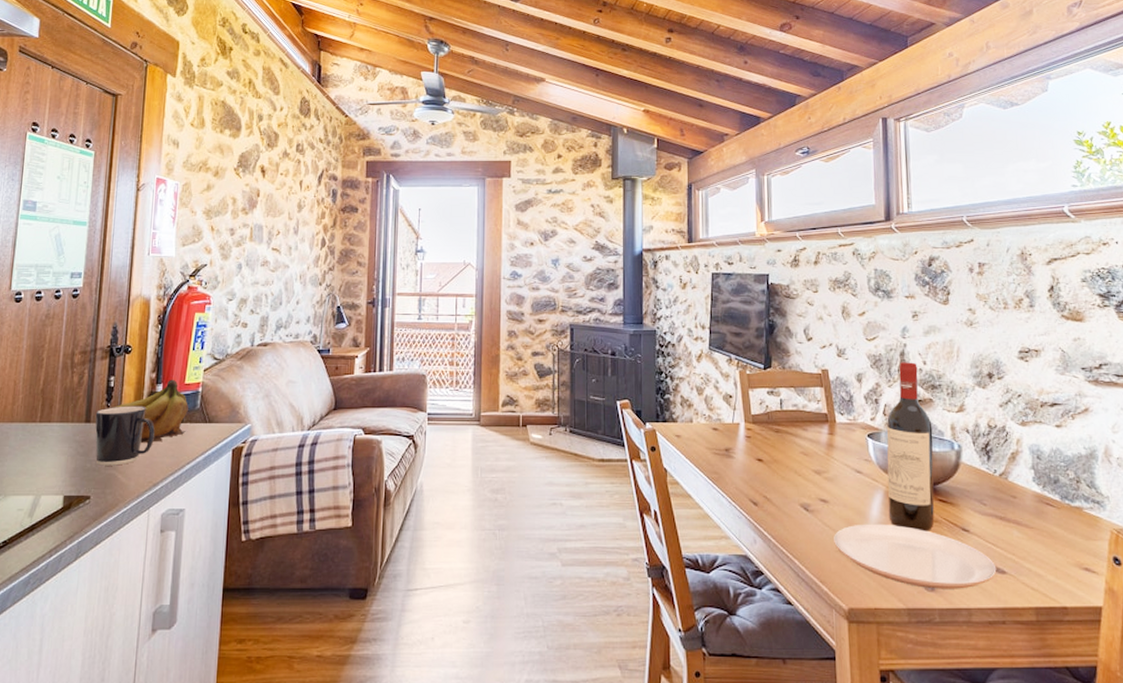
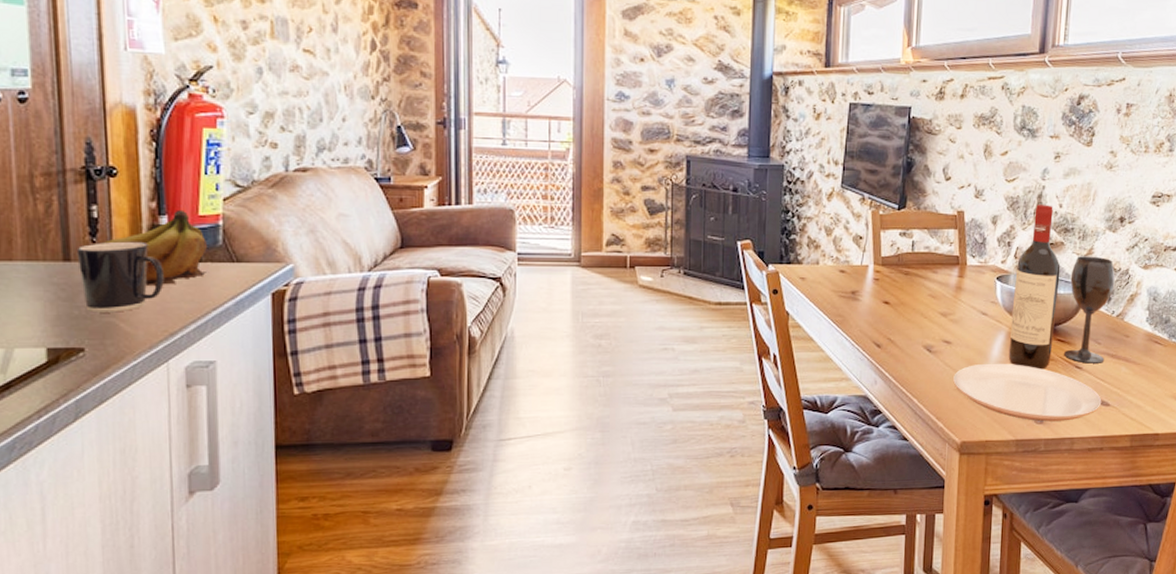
wine glass: none [944,413,993,526] -> present [1064,256,1115,364]

